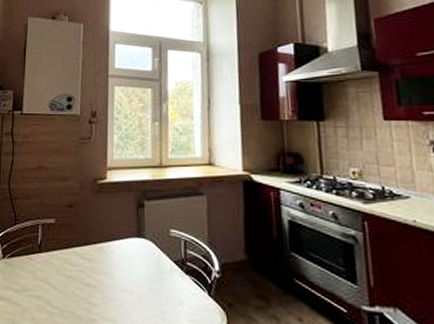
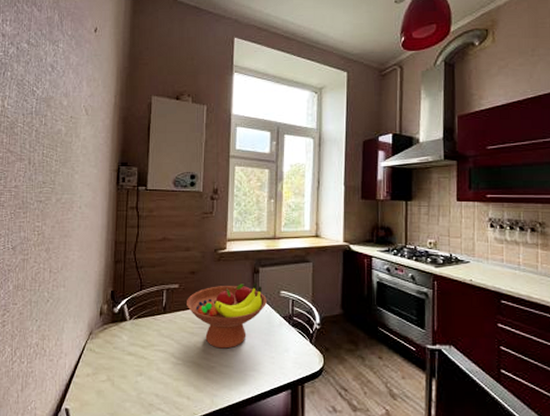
fruit bowl: none [64,218,155,298] -> present [187,282,267,349]

